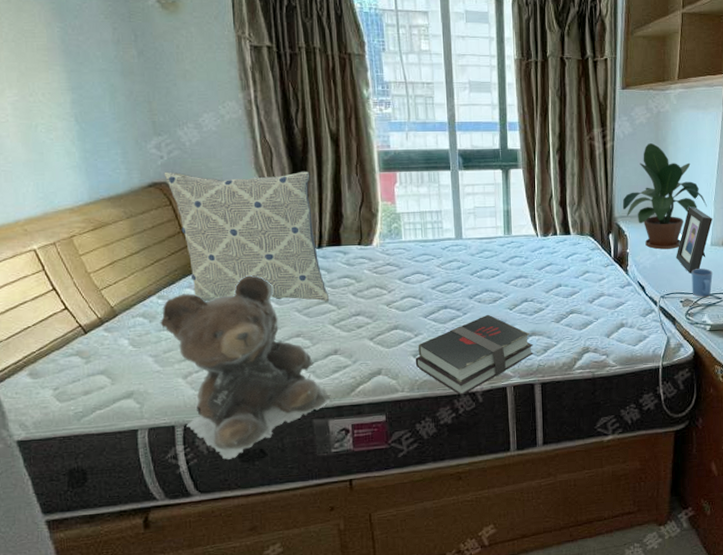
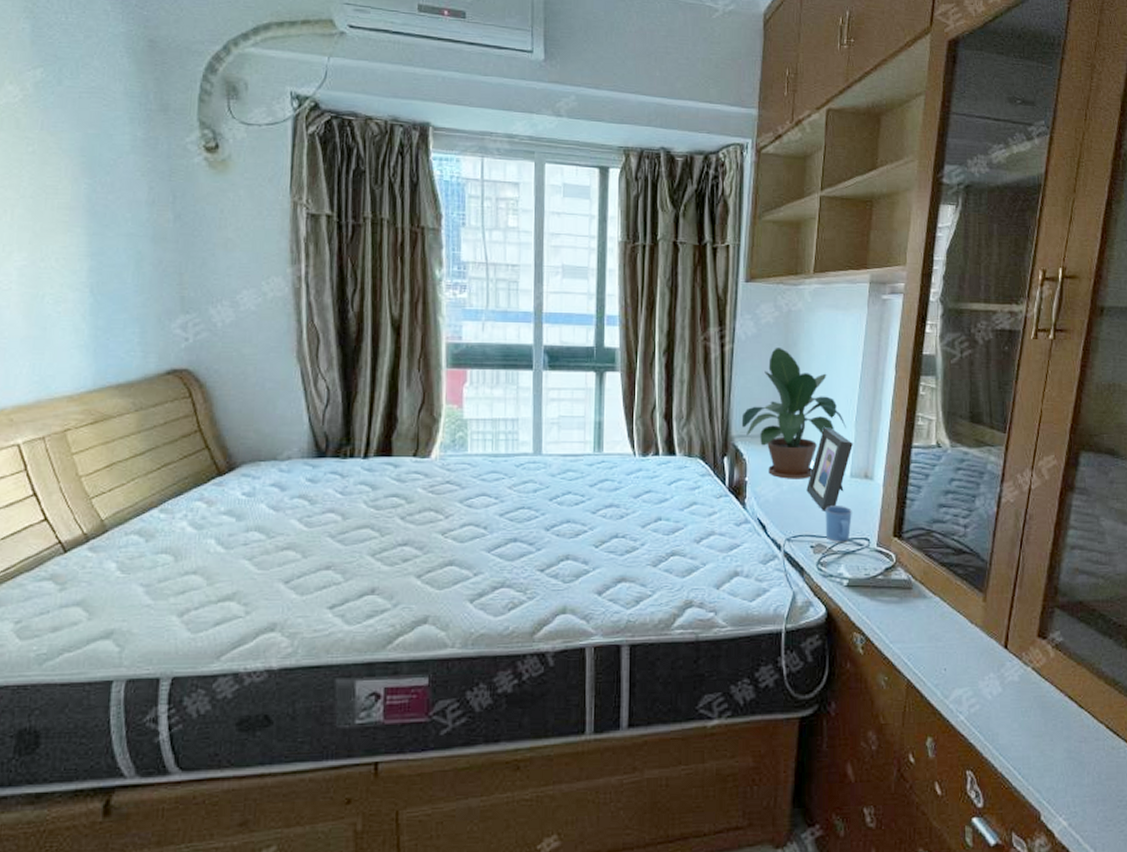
teddy bear: present [160,275,331,460] -> none [158,488,361,727]
pillow: present [164,171,330,302] -> none [186,357,372,526]
hardback book: present [415,314,533,396] -> none [471,551,622,656]

